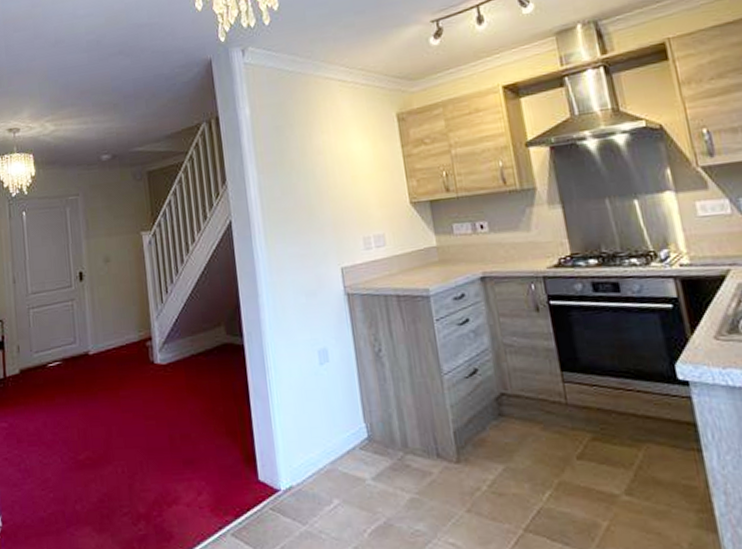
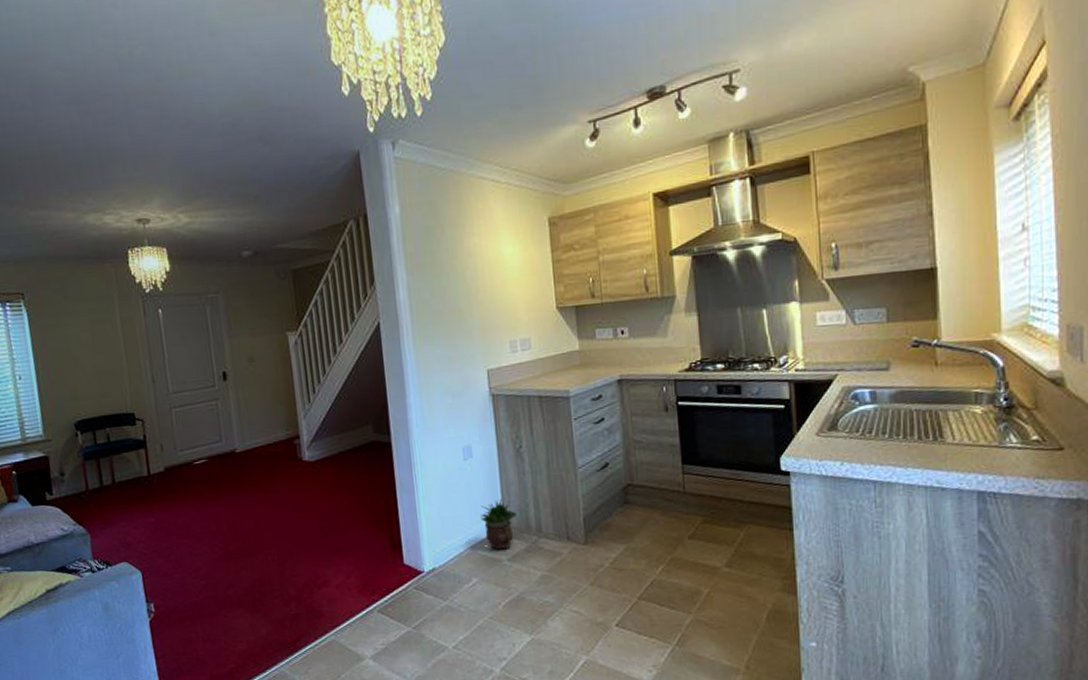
potted plant: none [339,408,379,466] -> present [480,498,517,549]

